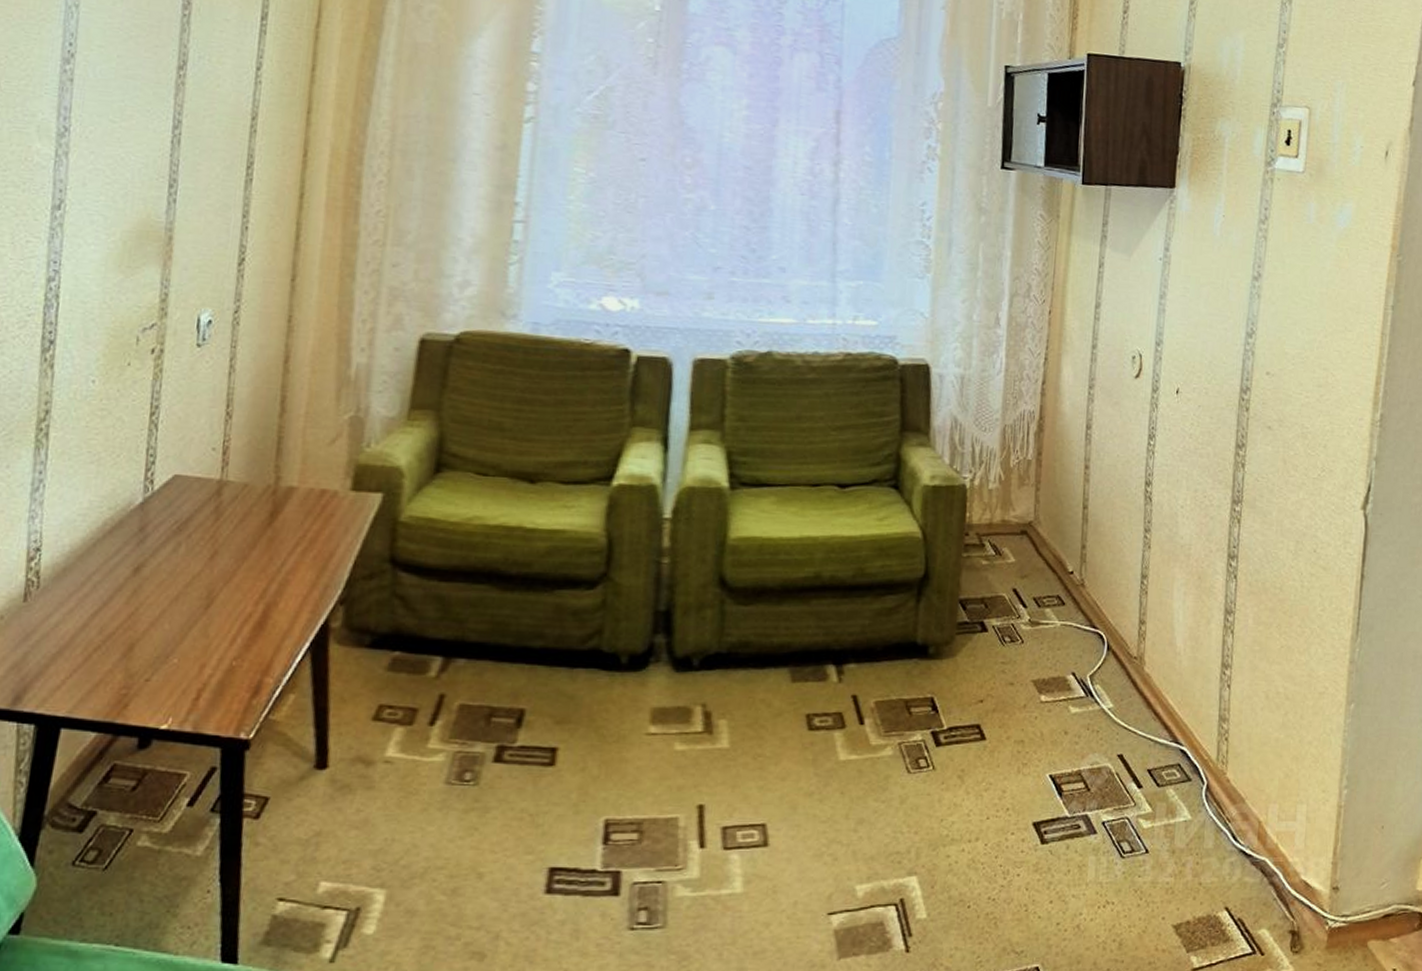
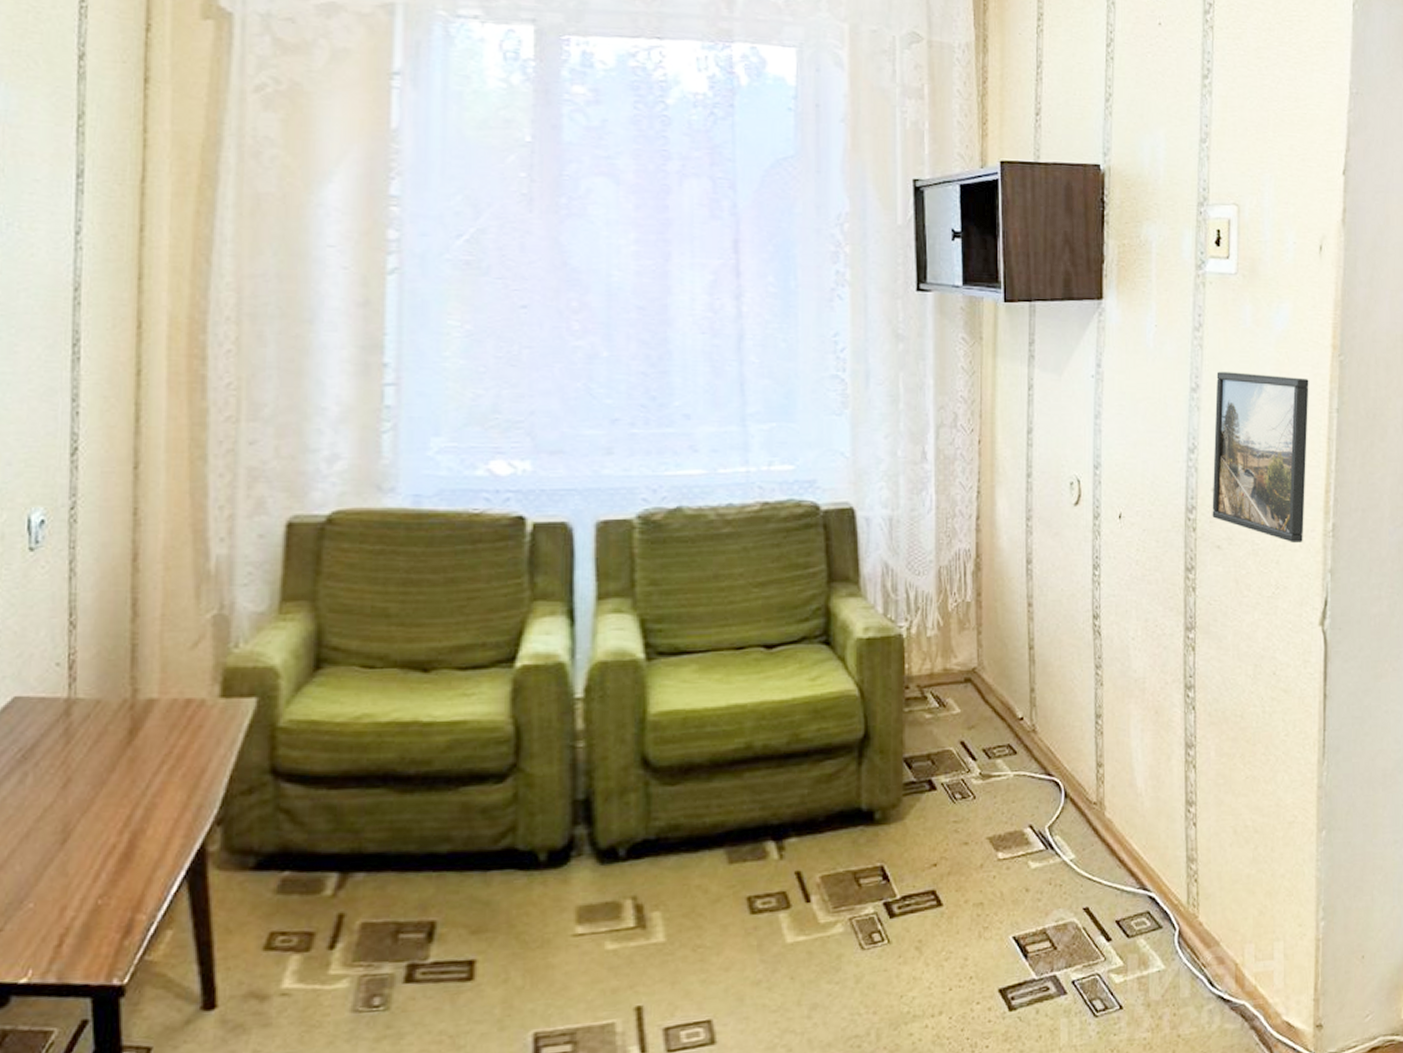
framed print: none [1265,263,1367,430] -> present [1212,371,1309,544]

